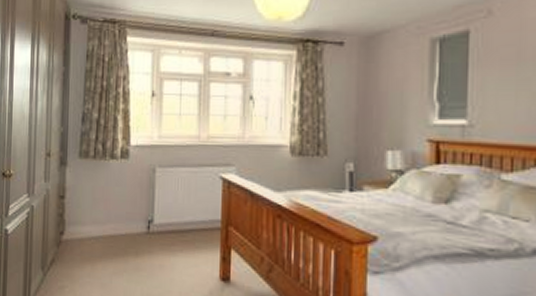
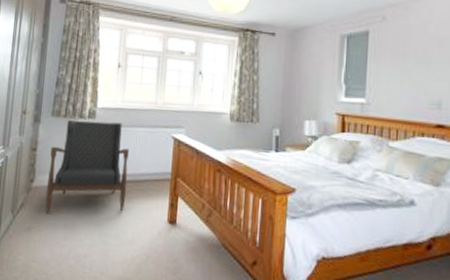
armchair: none [77,161,170,271] -> present [45,120,129,214]

